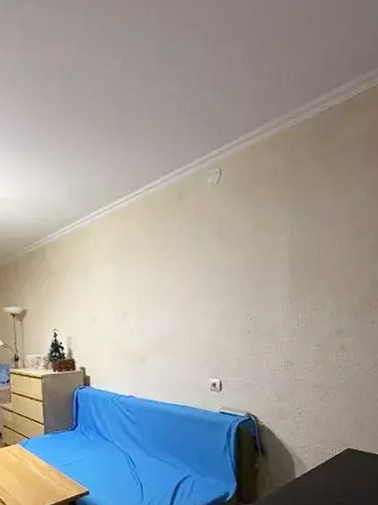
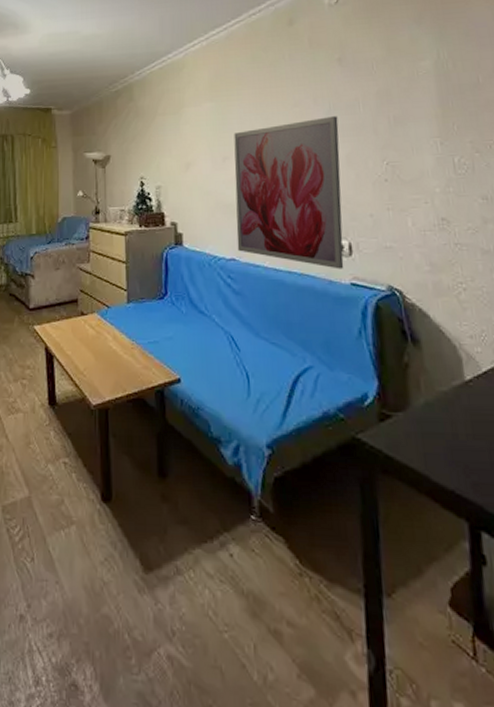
wall art: none [132,279,216,402] -> present [234,116,344,269]

